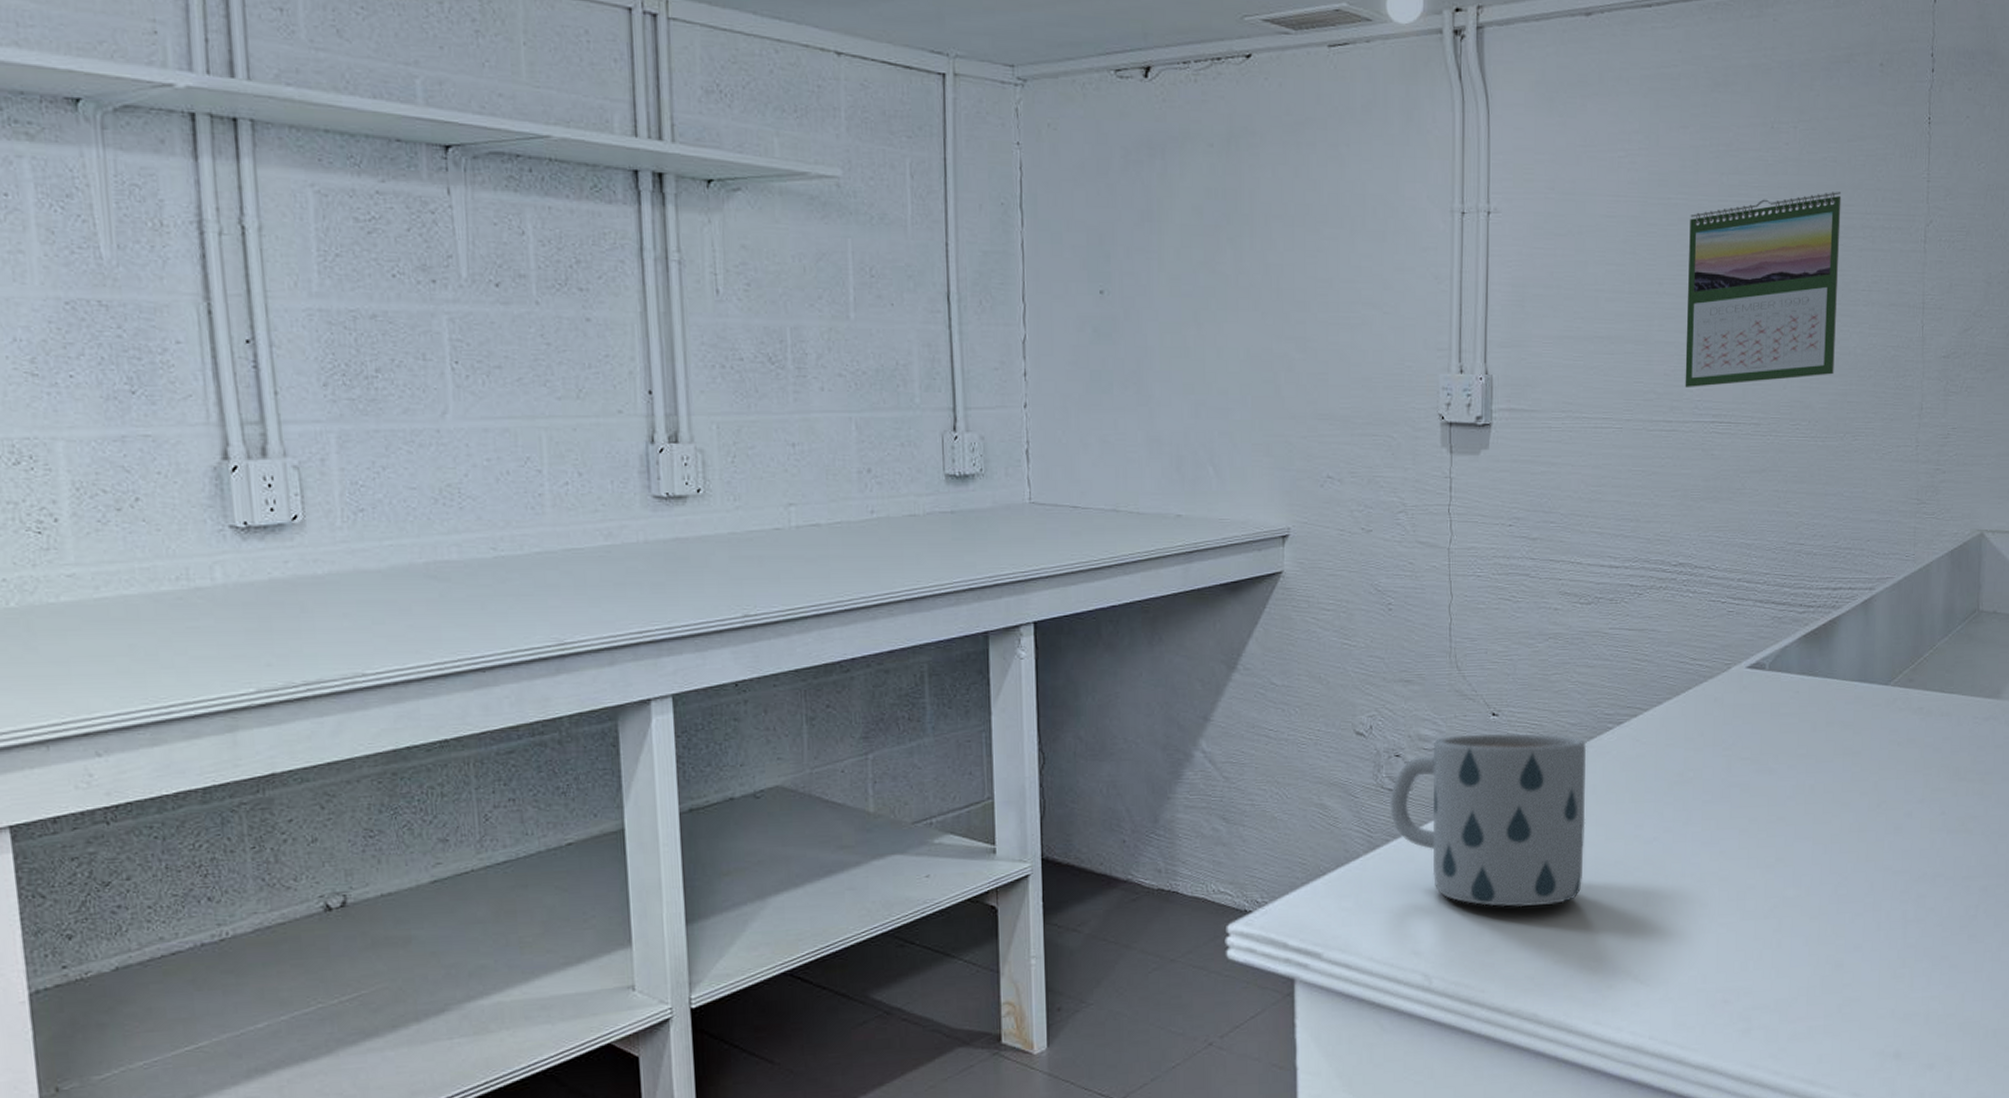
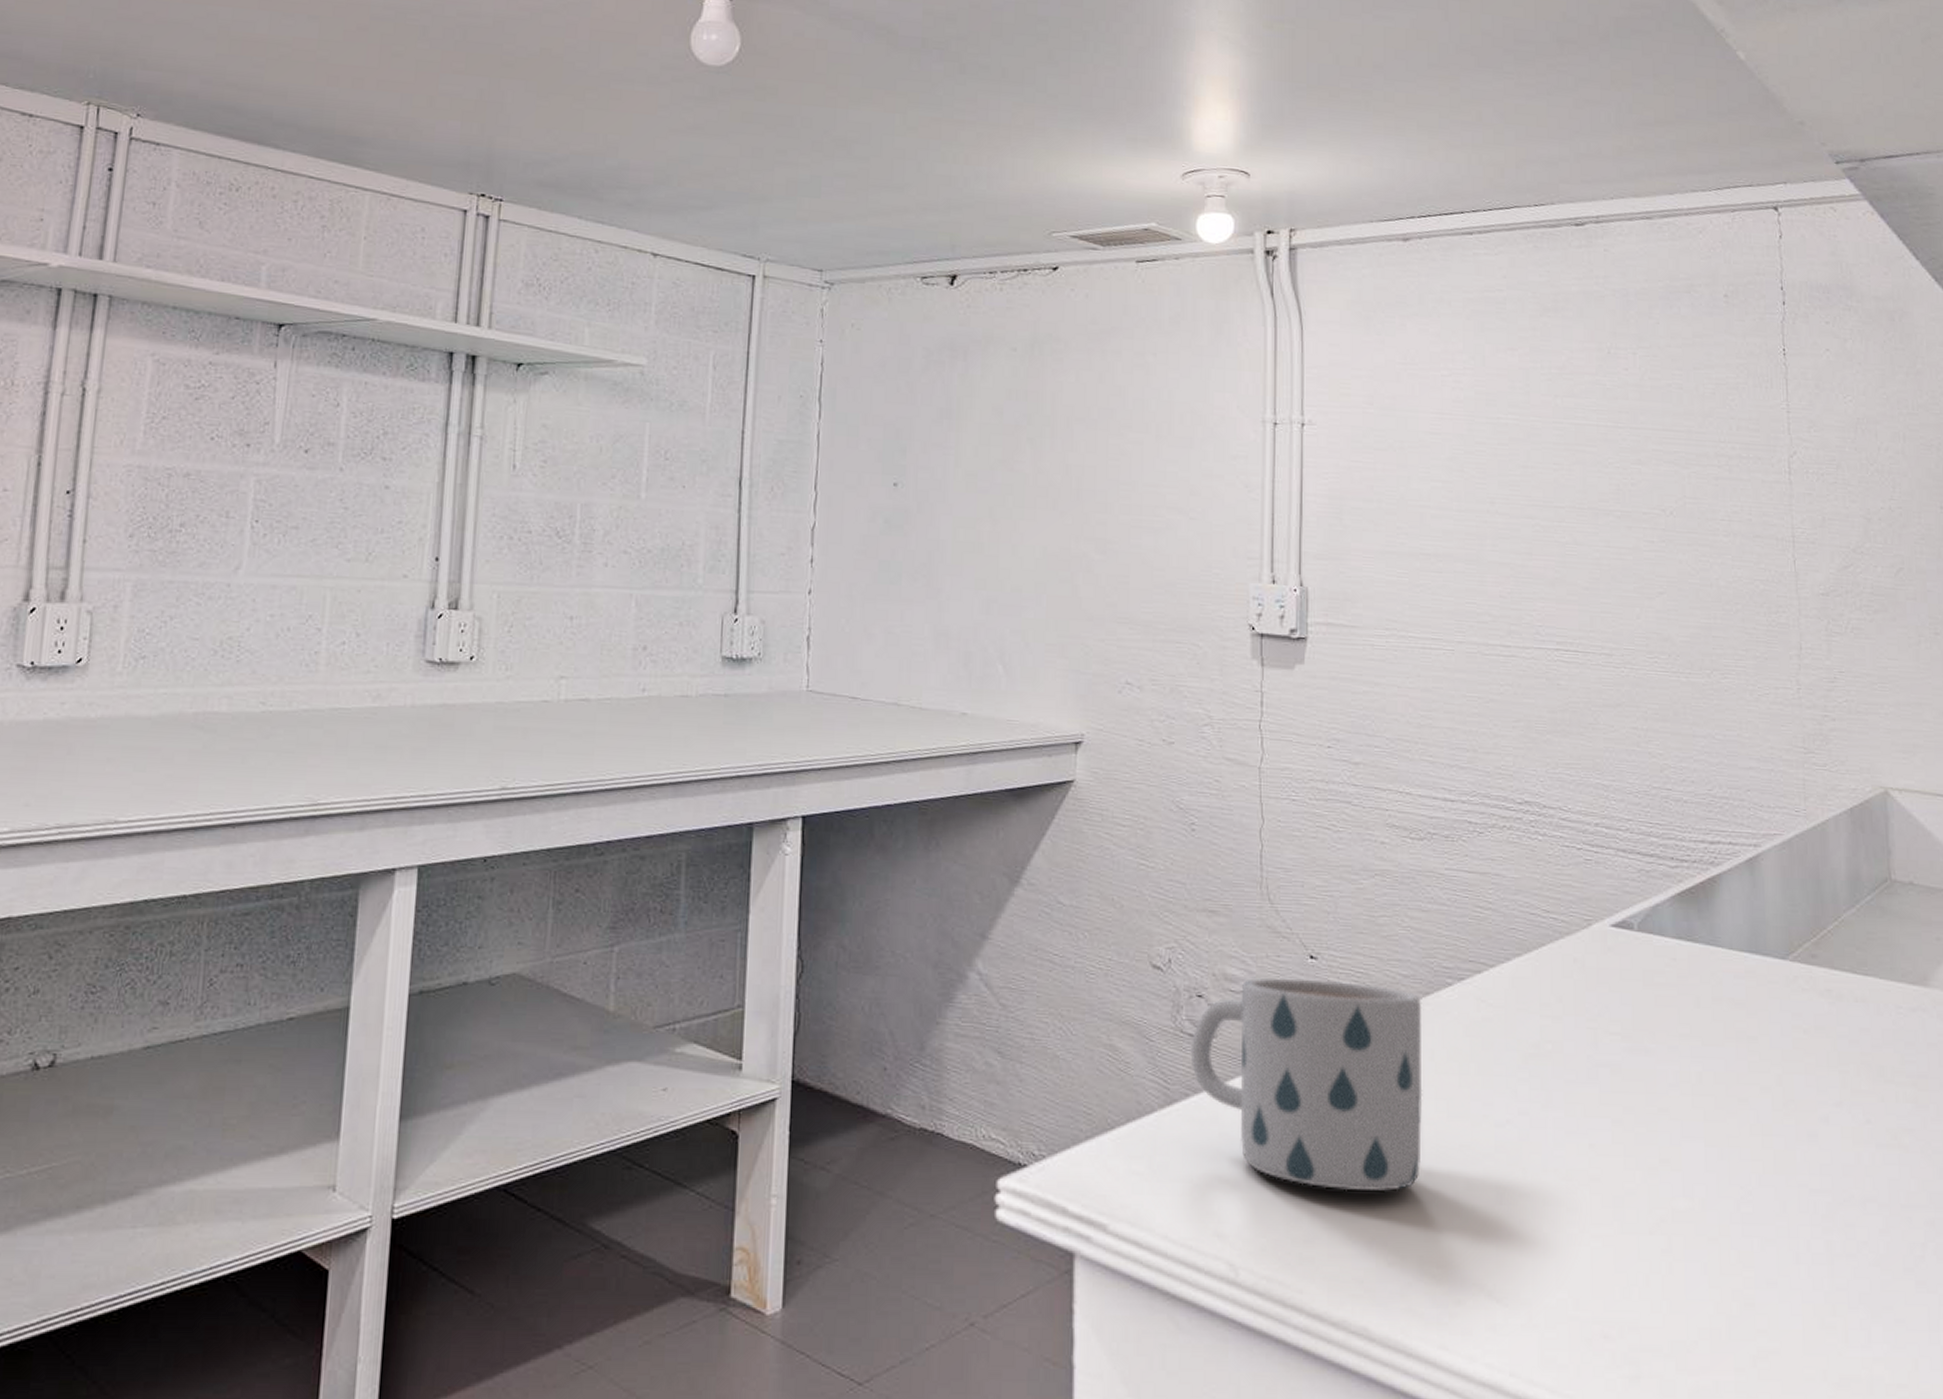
calendar: present [1685,192,1842,389] -> none [1522,418,1695,613]

